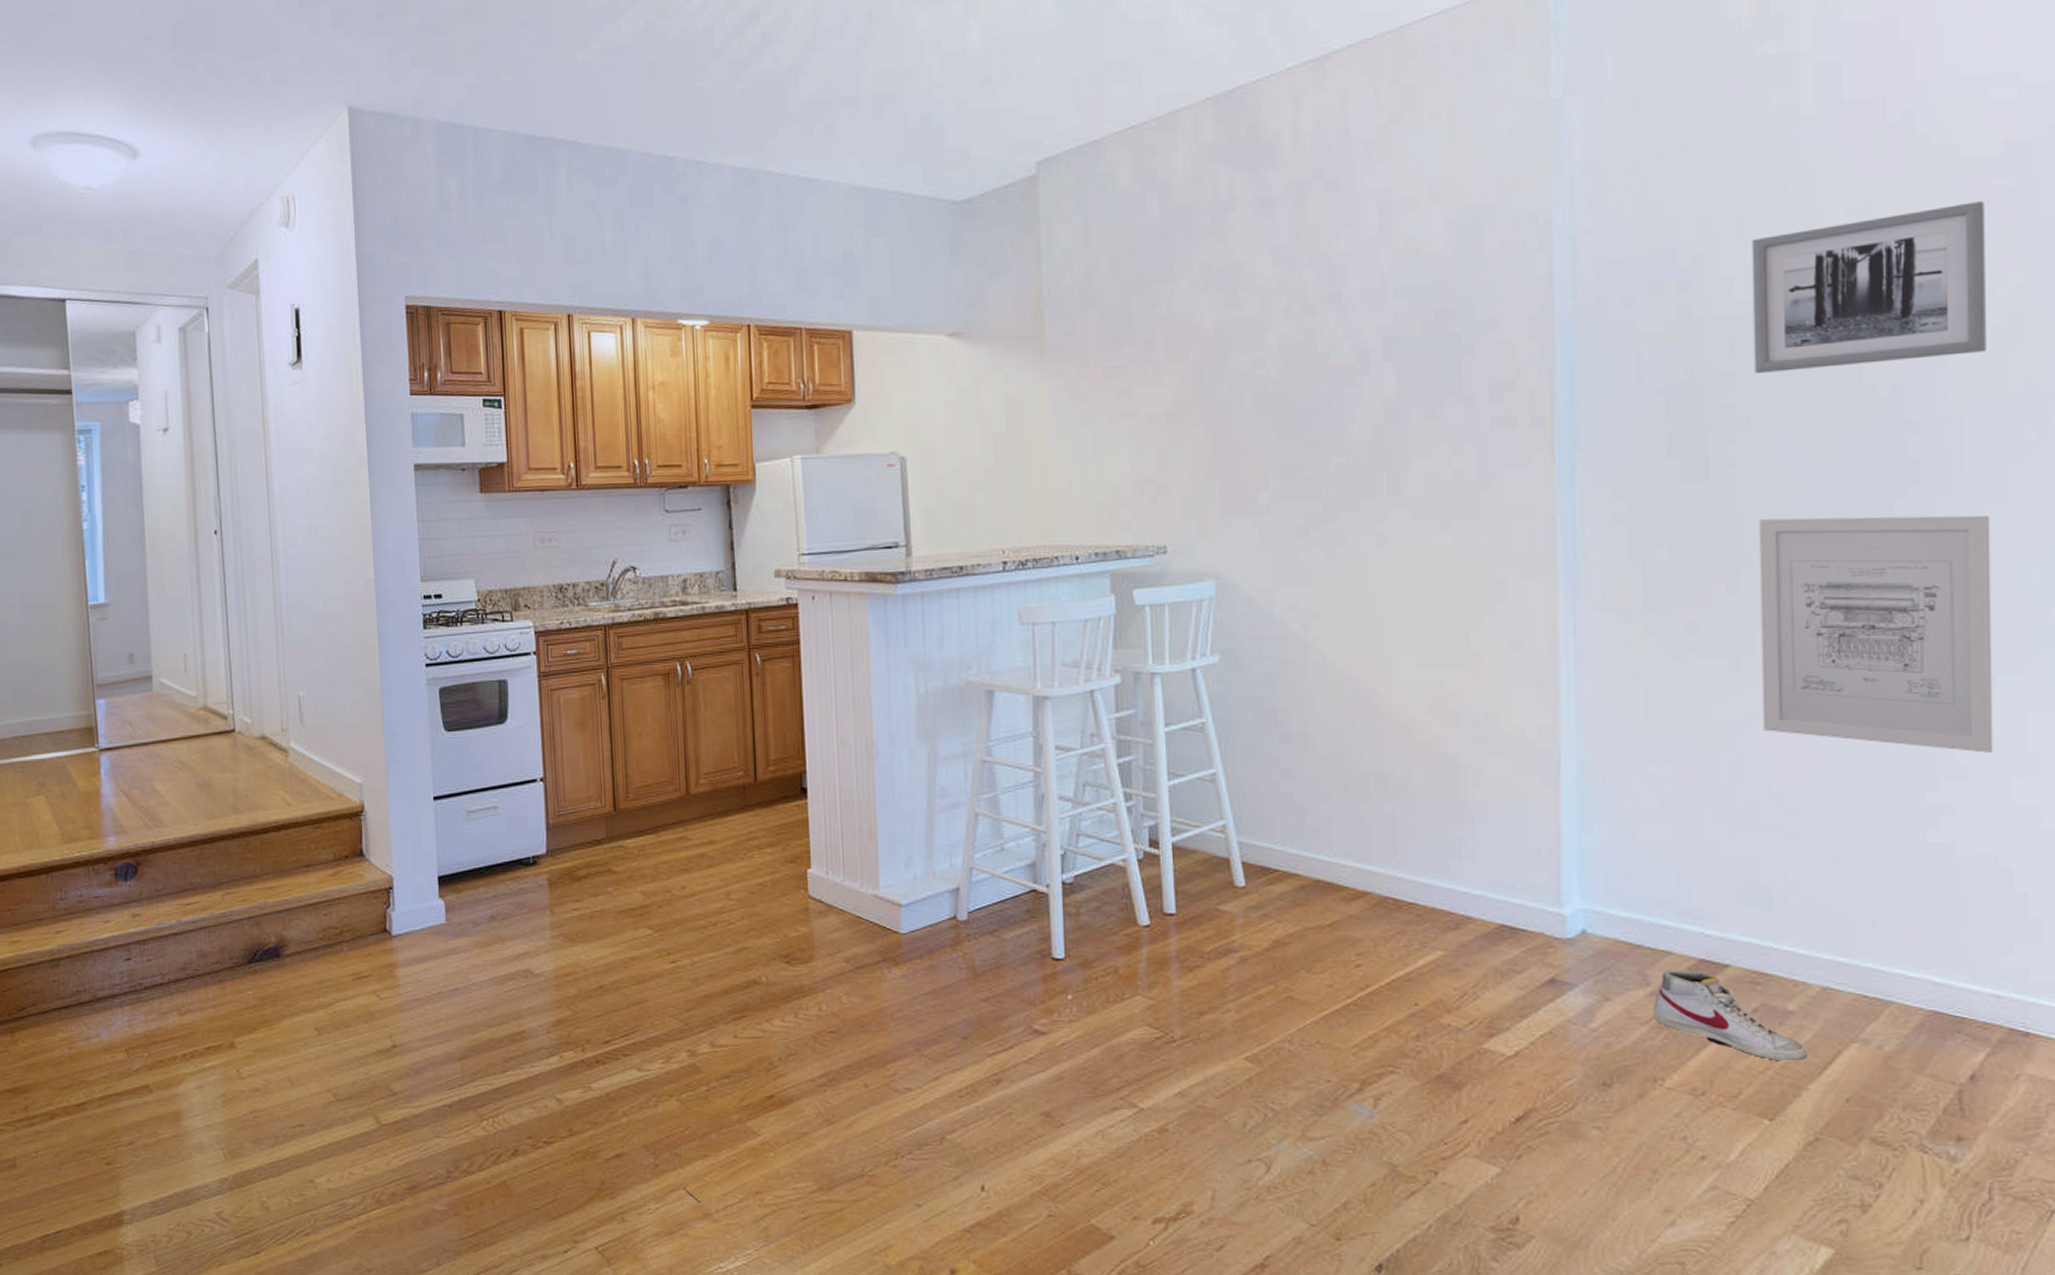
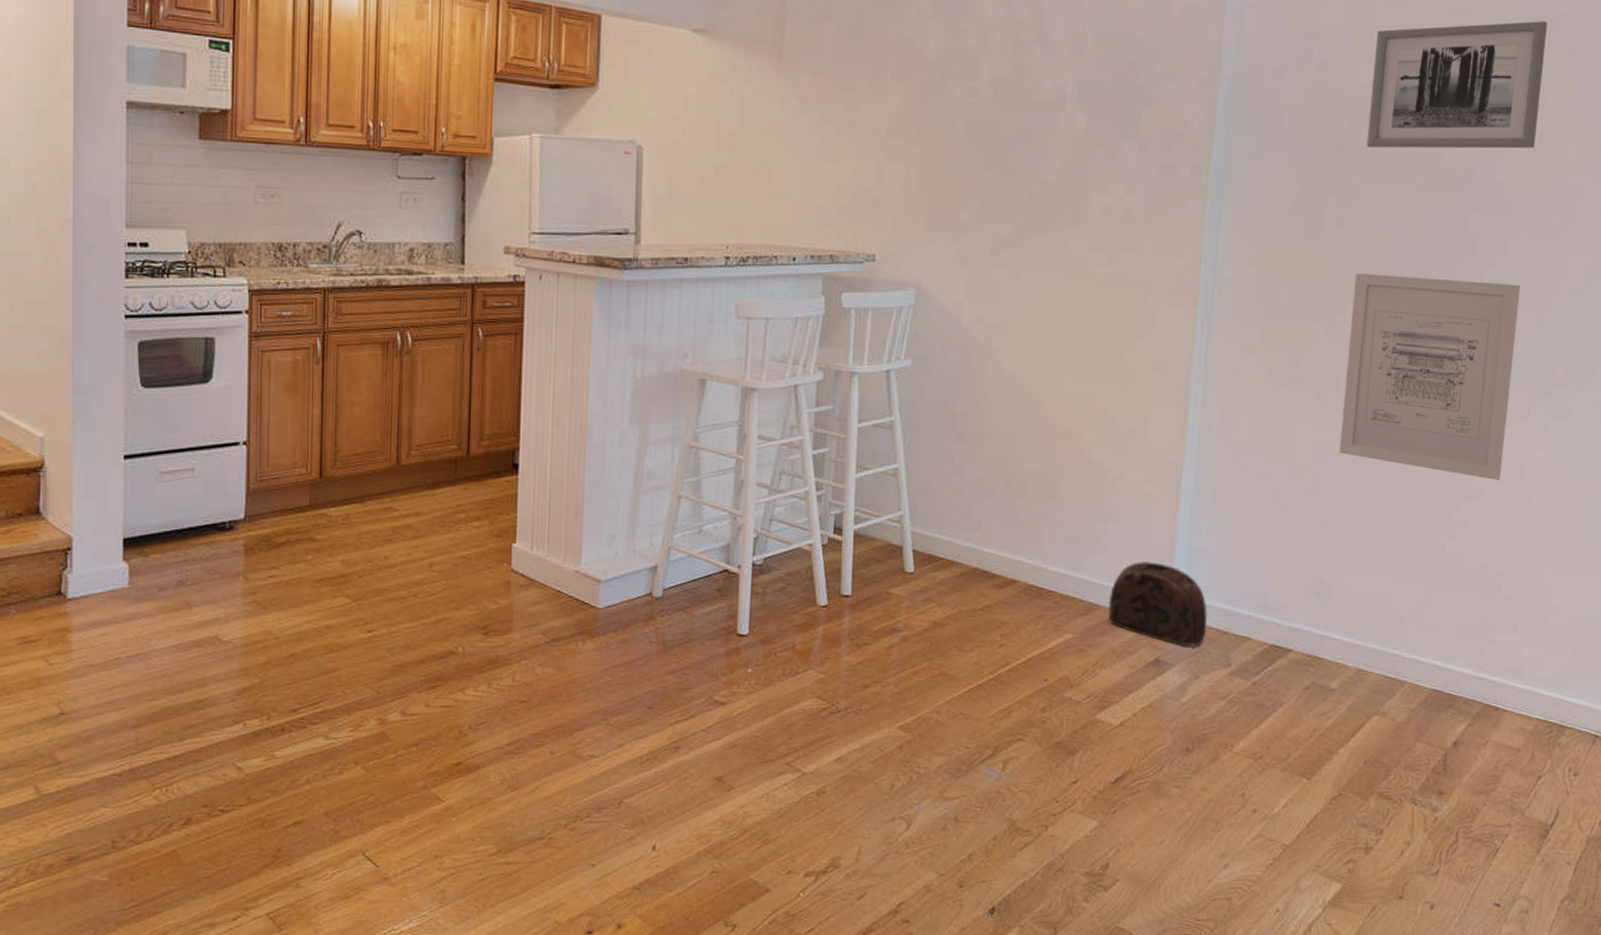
bag: none [1485,866,1613,963] -> present [1108,562,1208,647]
shoe: present [1652,969,1807,1062] -> none [1230,653,1341,731]

